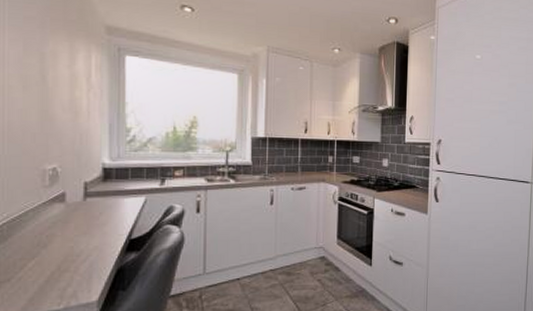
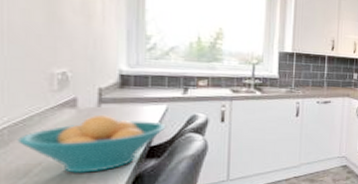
fruit bowl: none [15,208,144,267] -> present [18,114,165,173]

